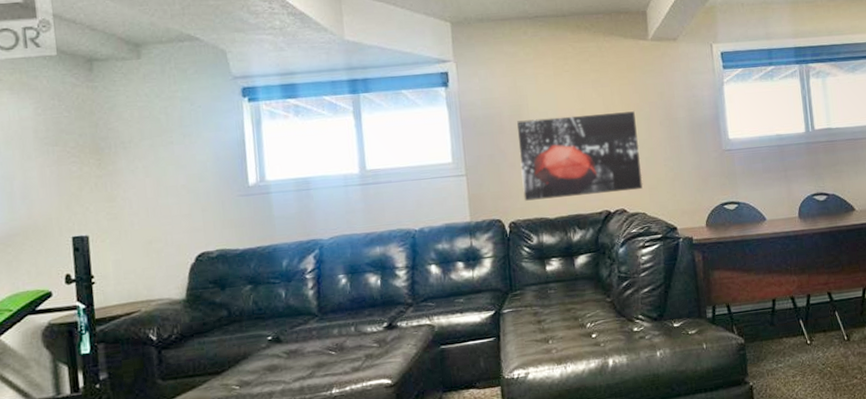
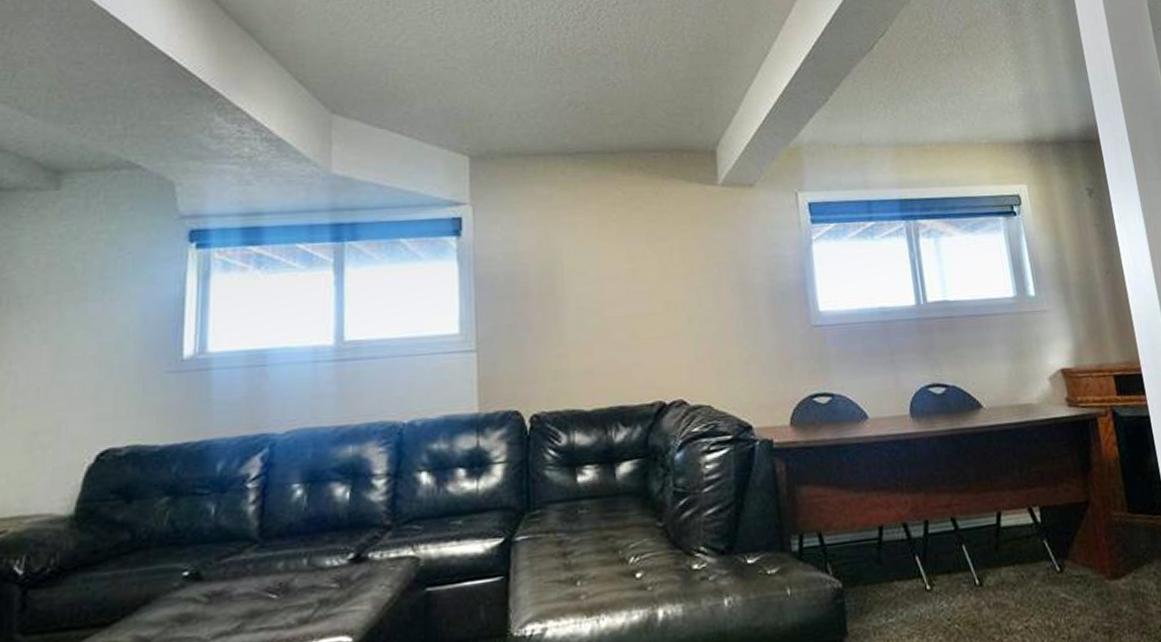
wall art: present [517,111,643,201] -> none [547,273,709,387]

